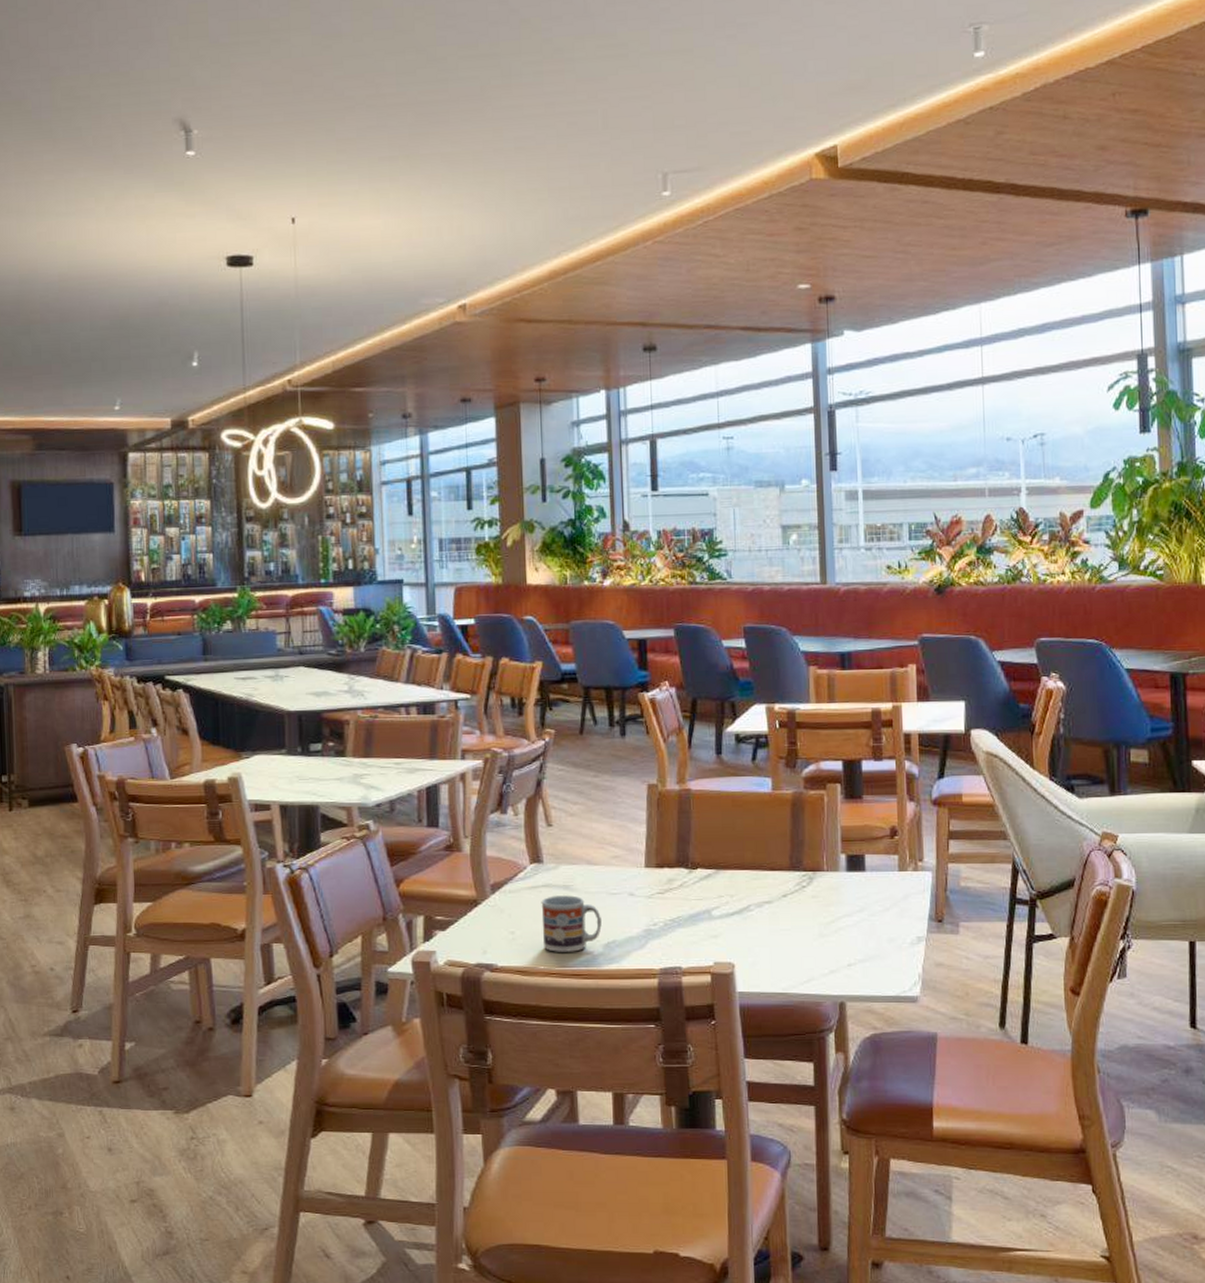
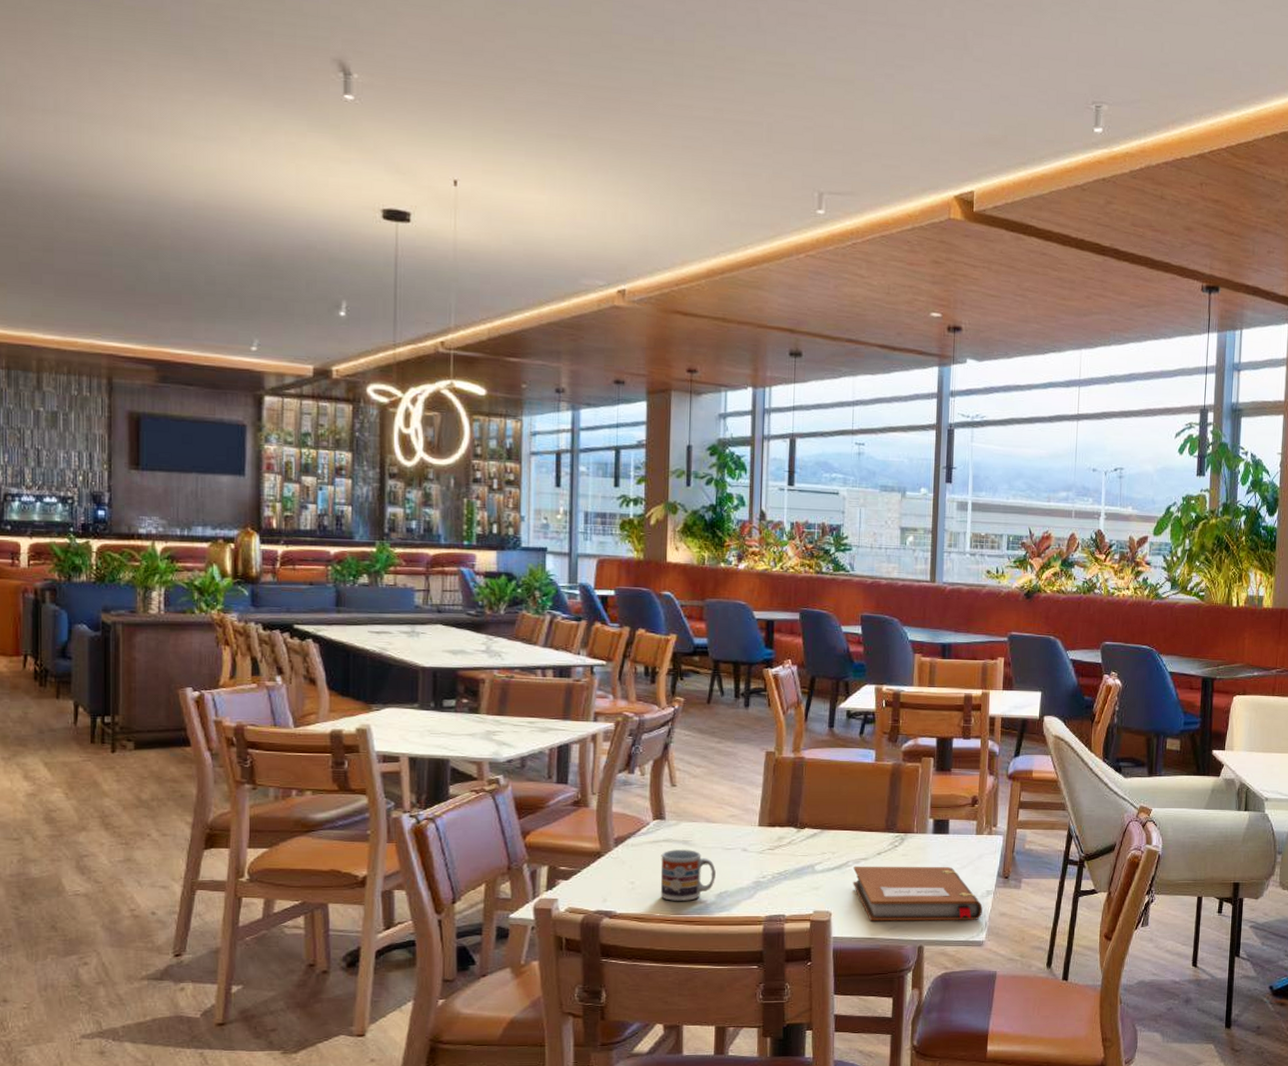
notebook: none [756,909,914,974] -> present [853,866,983,921]

